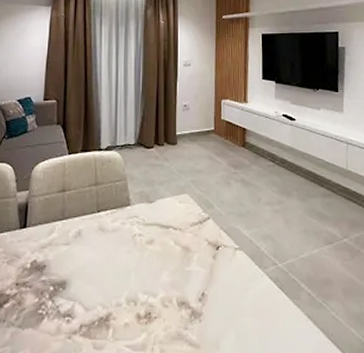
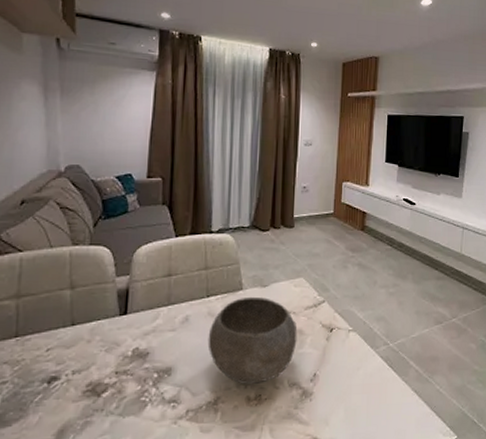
bowl: none [99,212,184,301] -> present [207,296,298,384]

